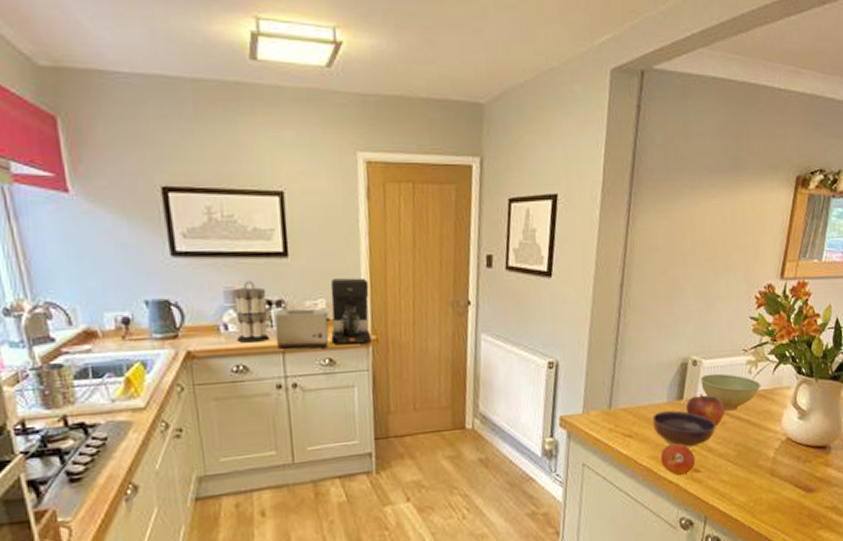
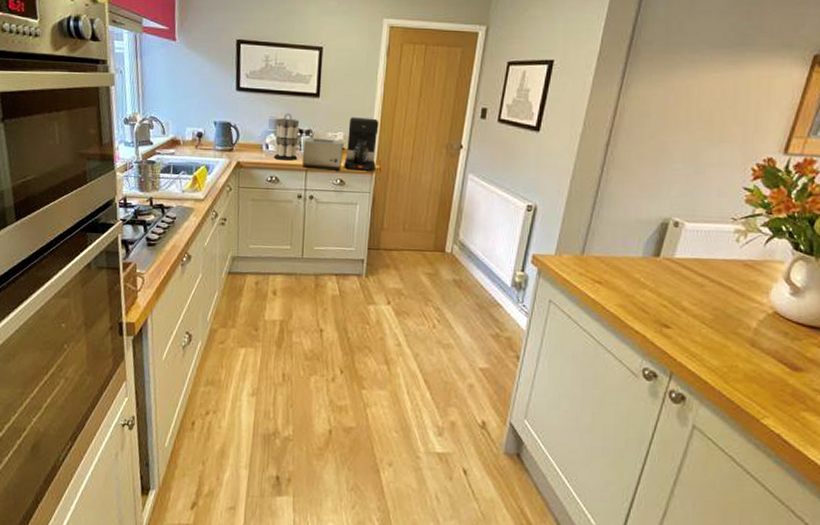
bowl: present [652,410,717,448] -> none [625,265,694,303]
fruit: present [660,443,696,477] -> none [629,296,667,329]
fruit: present [686,393,725,427] -> none [662,254,705,288]
bowl: present [701,373,761,411] -> none [681,236,749,276]

